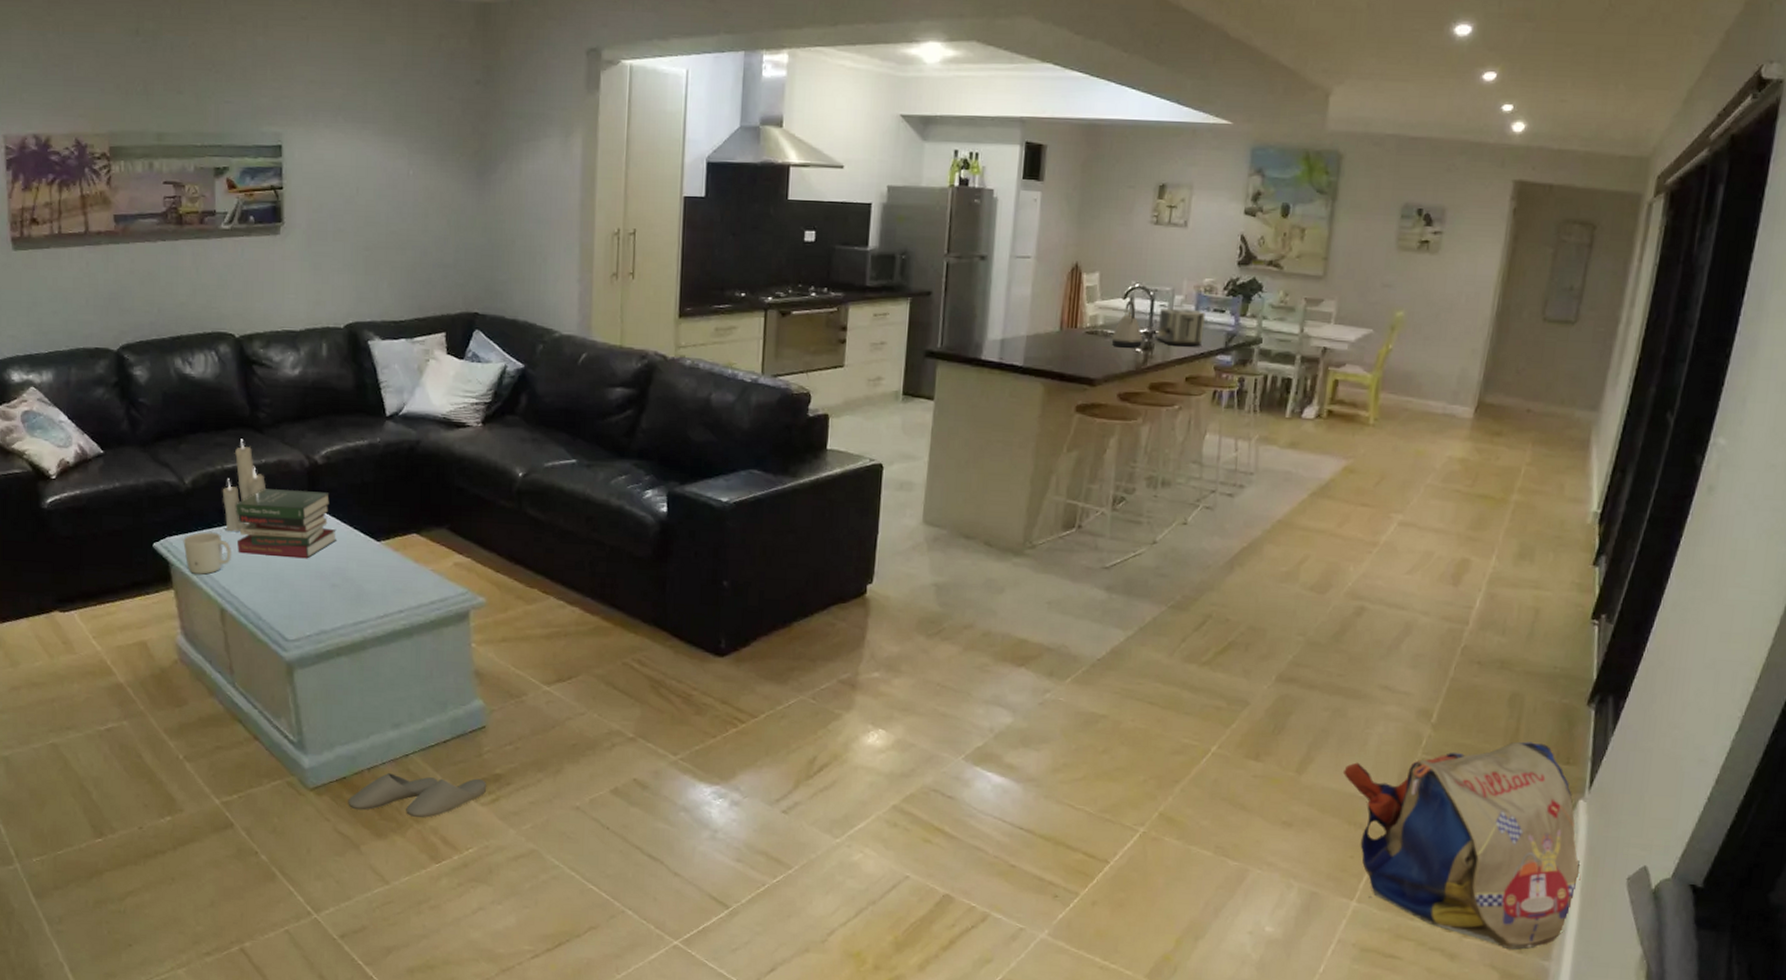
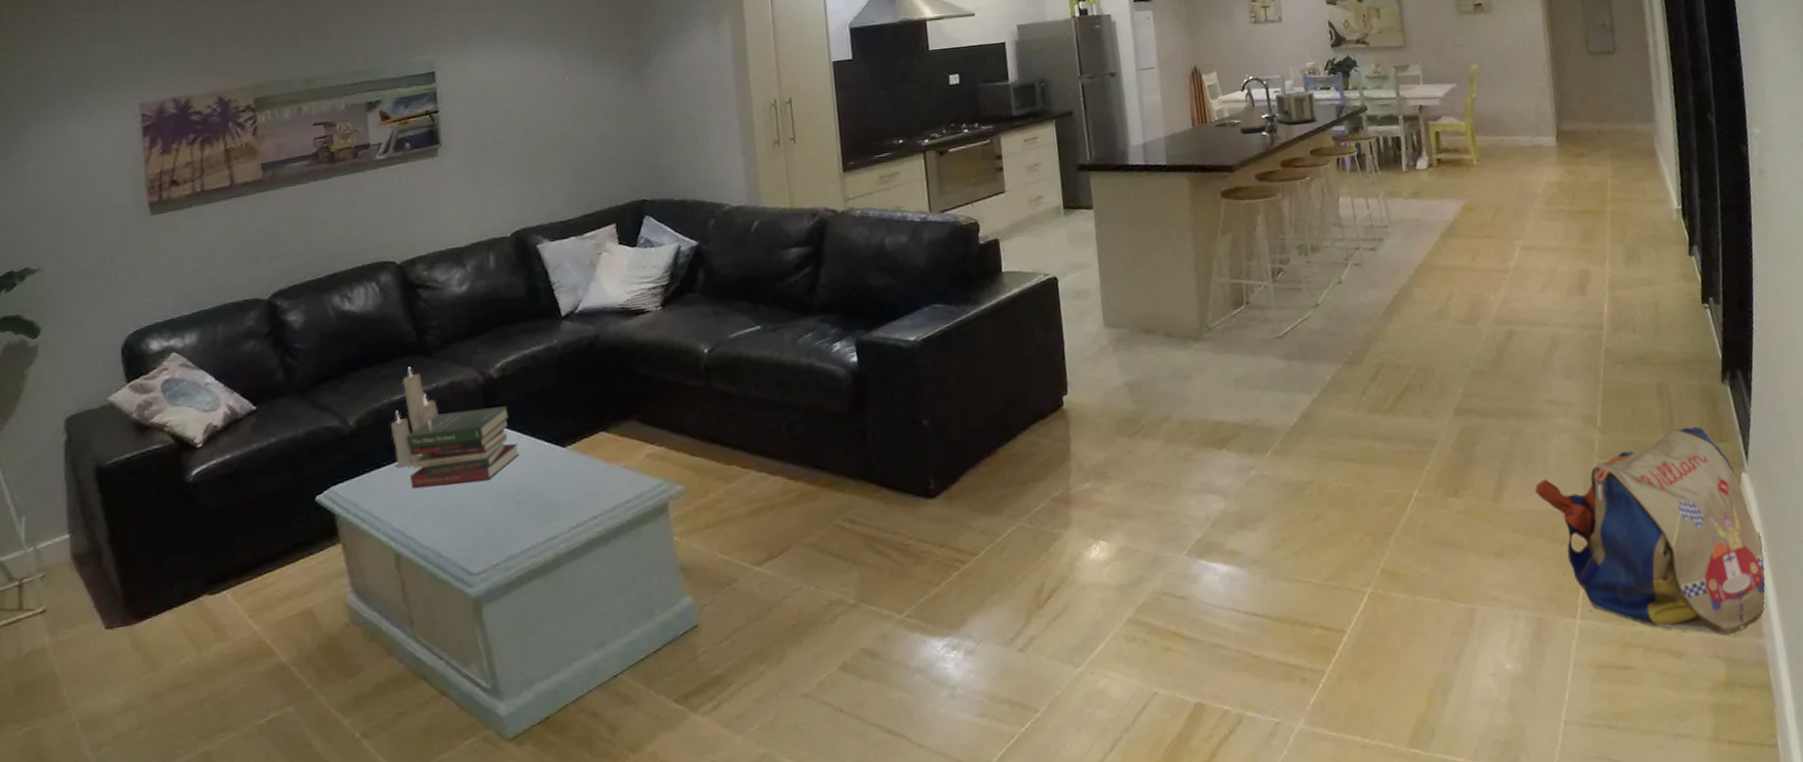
mug: present [183,532,232,575] -> none [349,471,405,522]
slippers: present [348,773,487,818] -> none [553,685,707,753]

